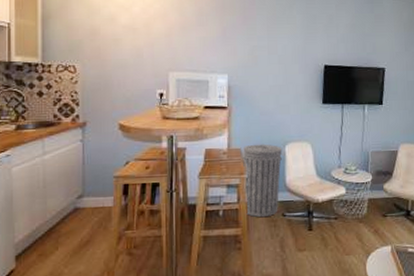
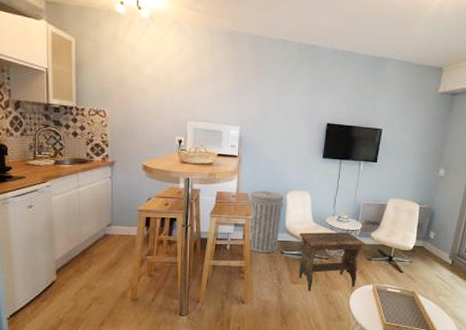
footstool: none [302,185,379,259] -> present [298,232,366,291]

